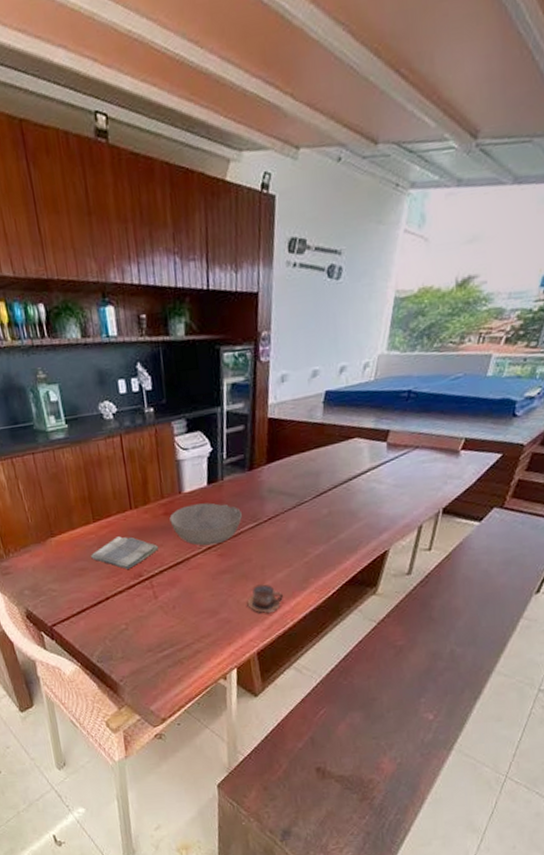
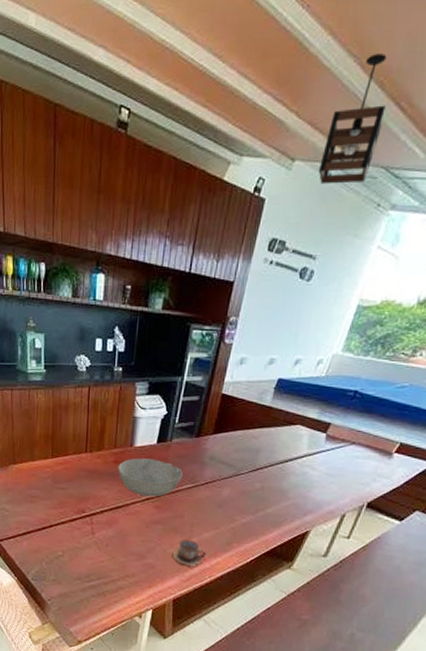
dish towel: present [91,536,159,569] -> none [44,474,104,504]
pendant light: none [326,17,386,171] -> present [318,53,387,185]

